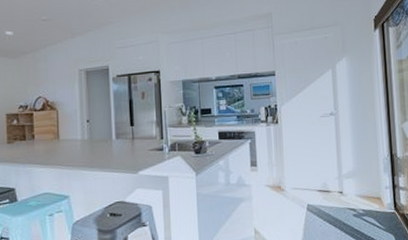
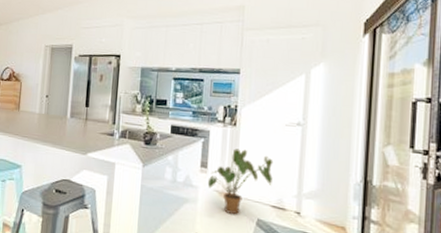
house plant: none [259,143,316,204] -> present [207,148,273,214]

